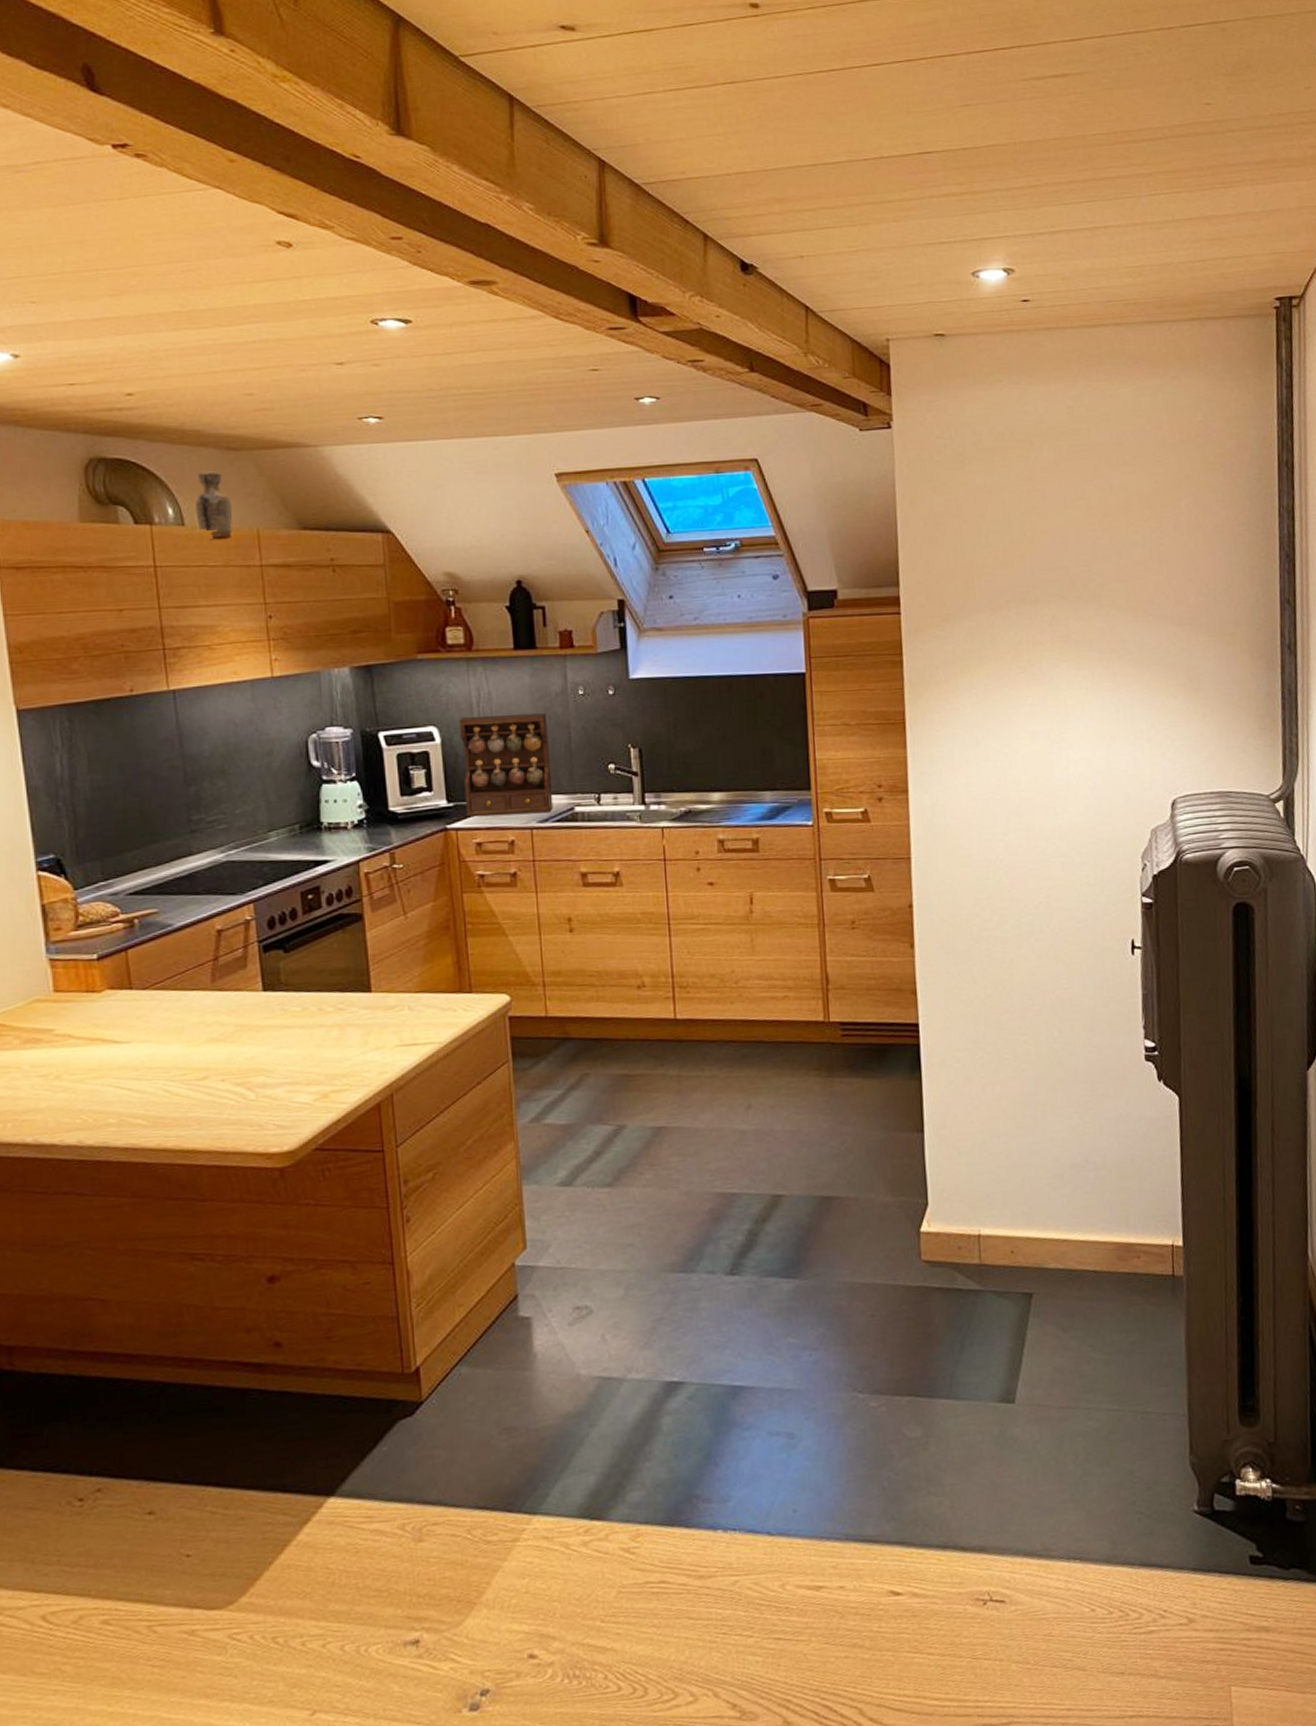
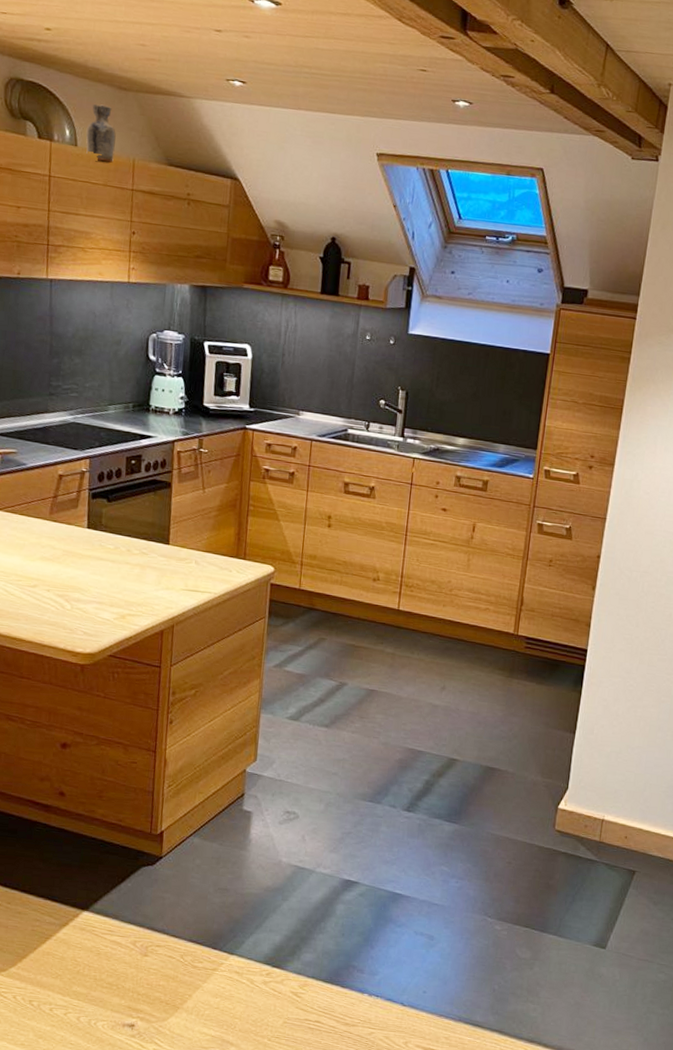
spice rack: present [458,713,554,817] -> none [262,341,338,430]

